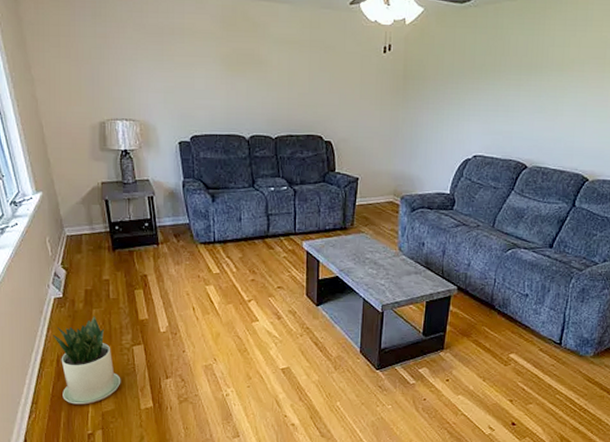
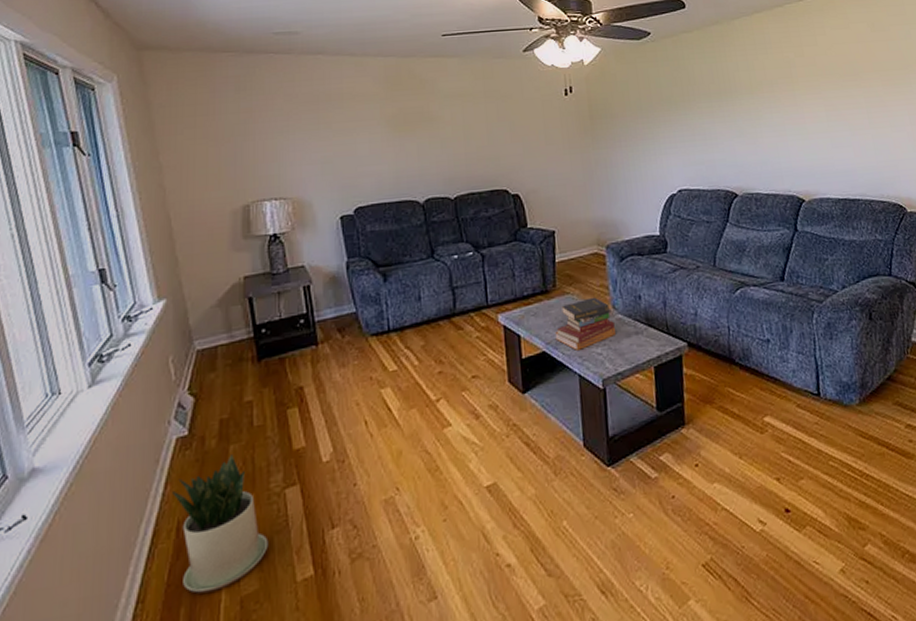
books: none [348,238,398,279] -> present [555,297,615,351]

